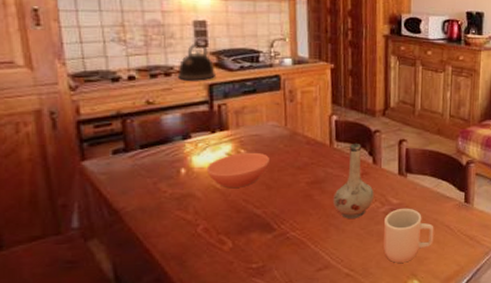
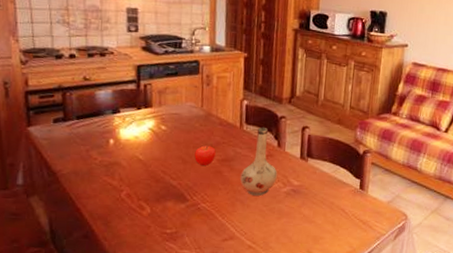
kettle: present [177,42,215,81] -> none [111,27,143,62]
soup bowl: present [206,152,269,187] -> none [131,128,186,160]
fruit: none [280,168,304,191] -> present [194,145,216,166]
mug: present [383,208,434,263] -> none [283,189,331,240]

